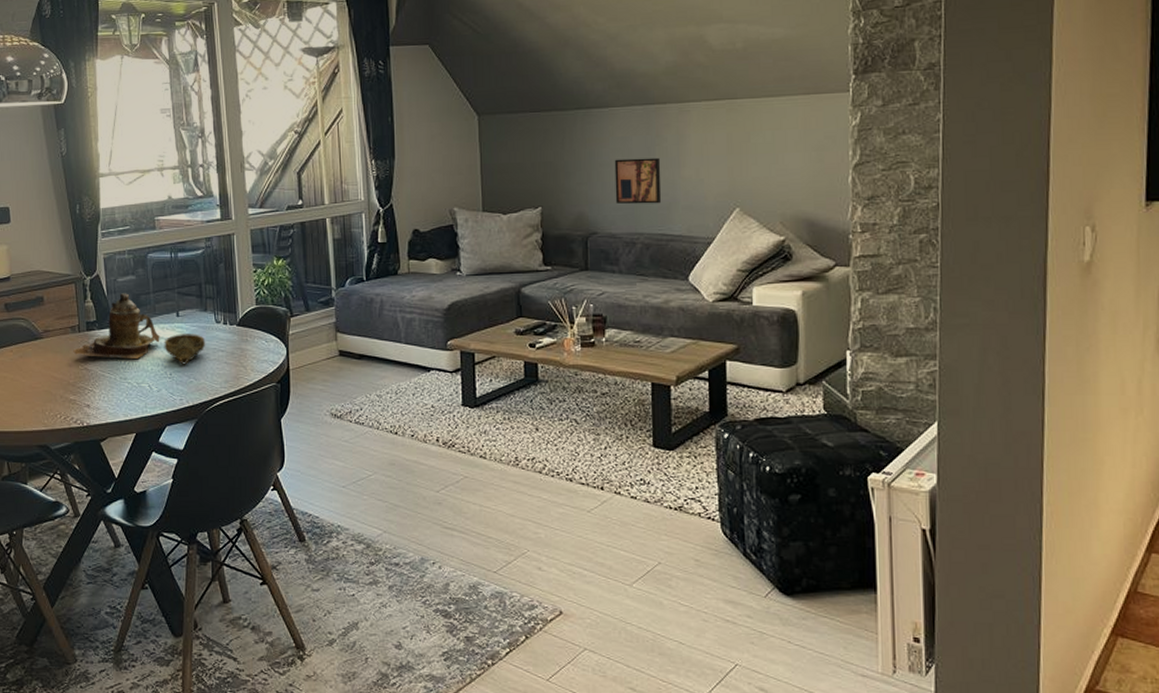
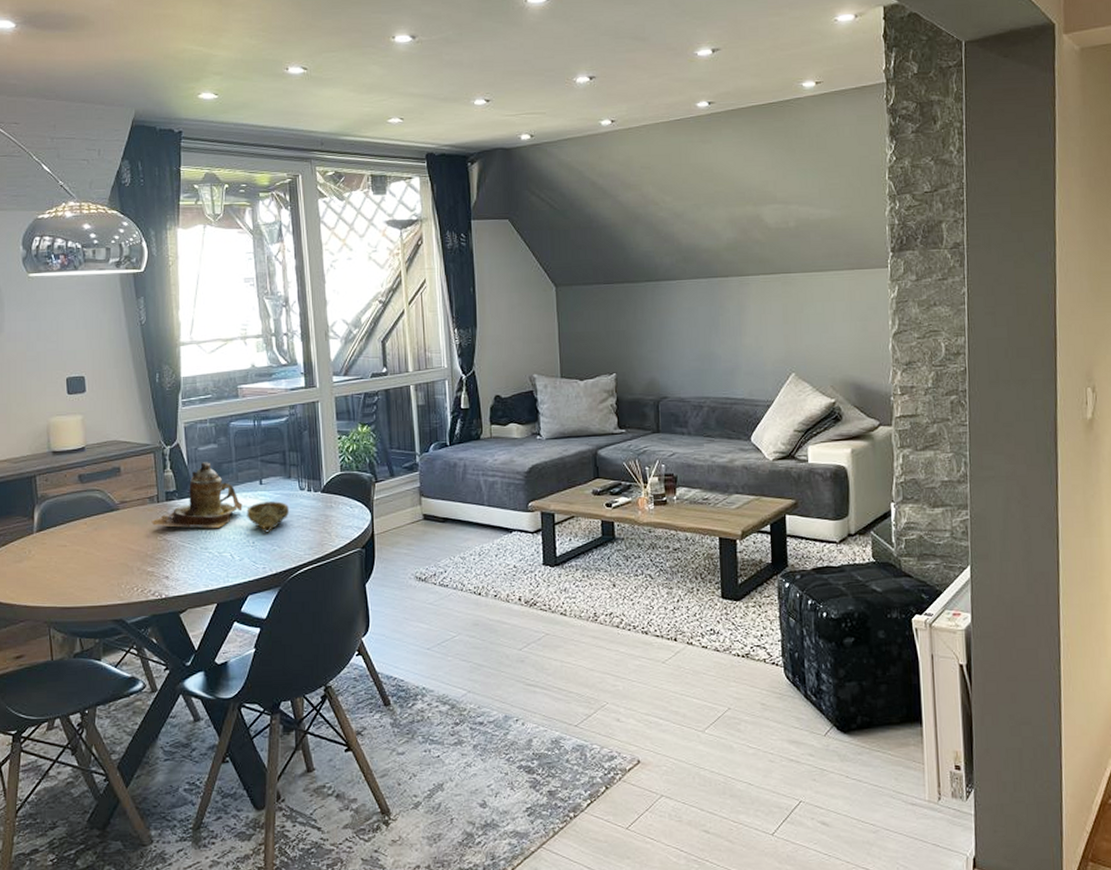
wall art: present [614,157,662,205] -> none [682,327,726,371]

